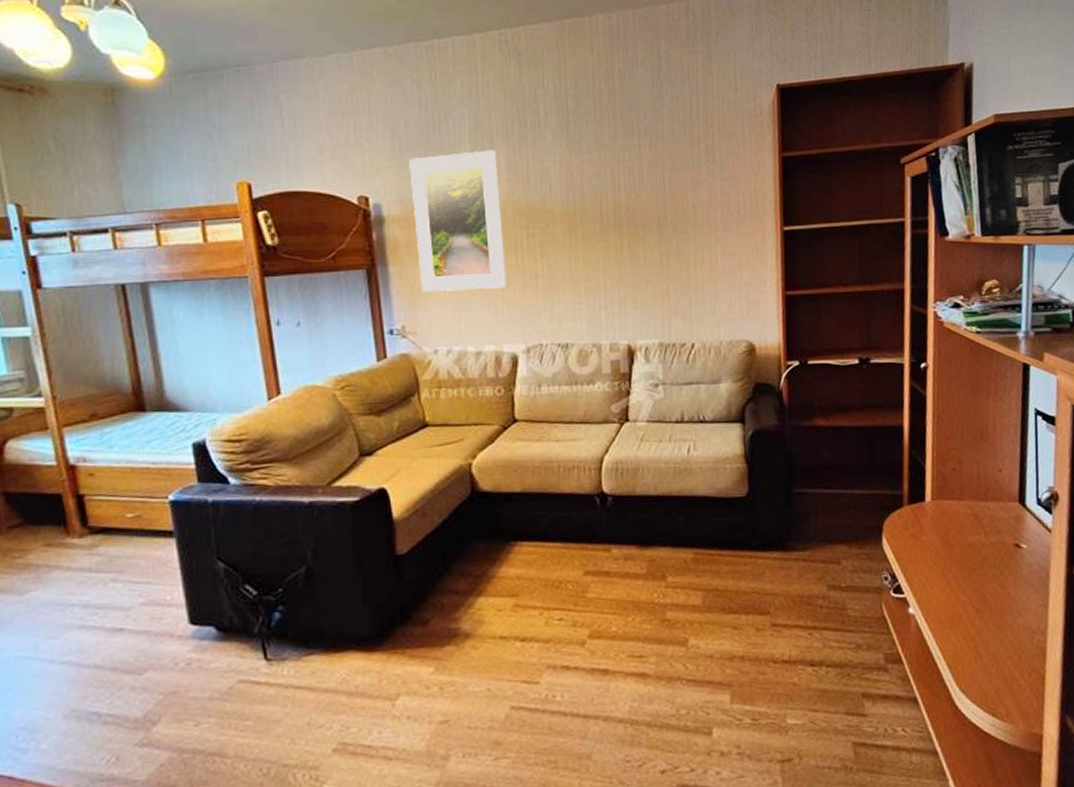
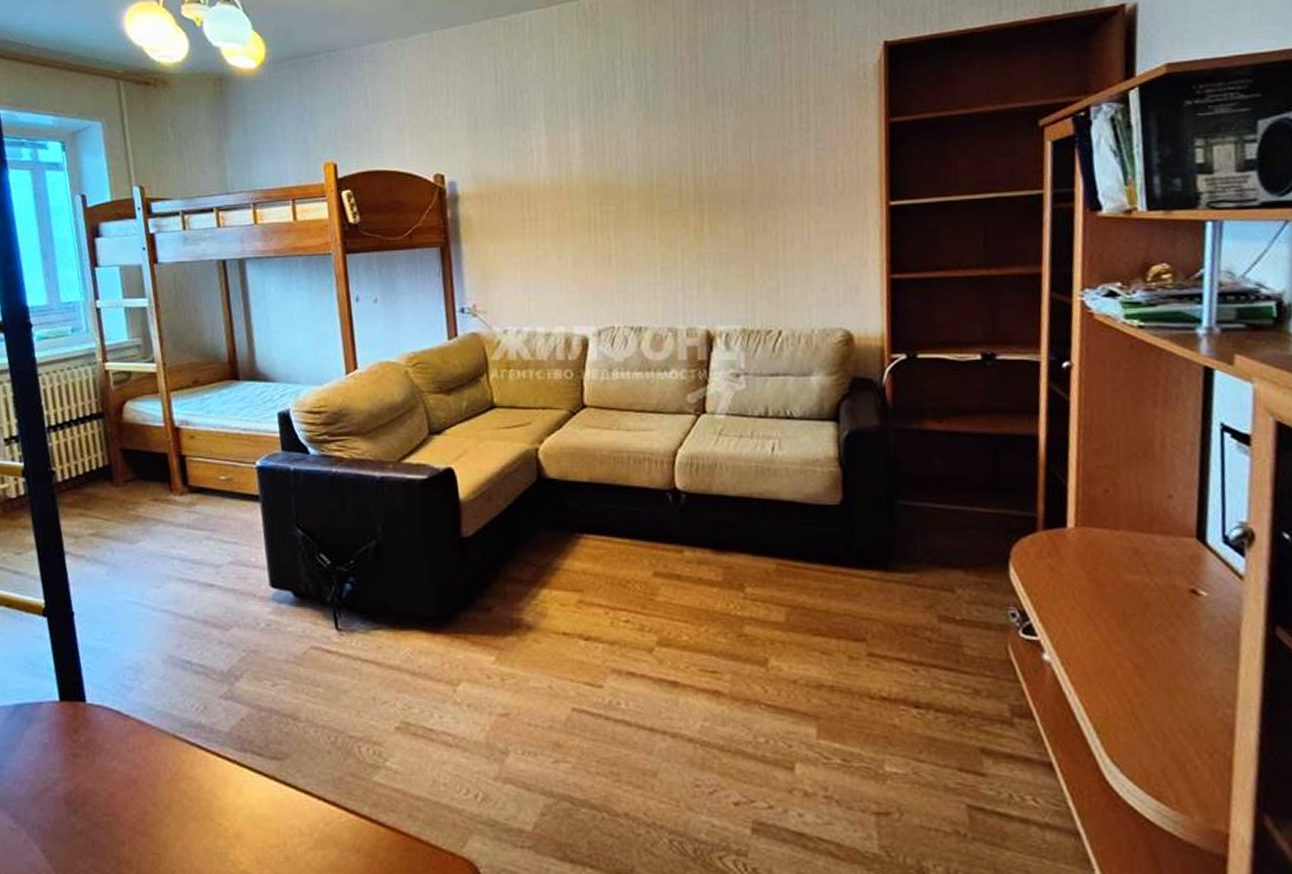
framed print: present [409,150,506,293] -> none [484,124,578,271]

